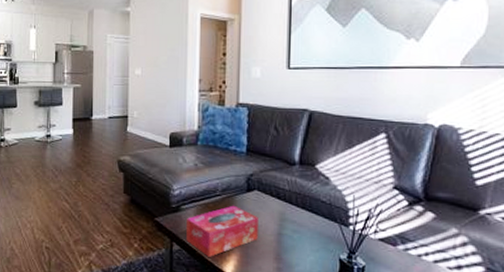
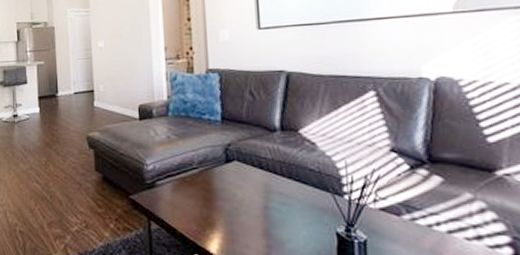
tissue box: present [186,205,258,257] -> none [163,178,242,236]

